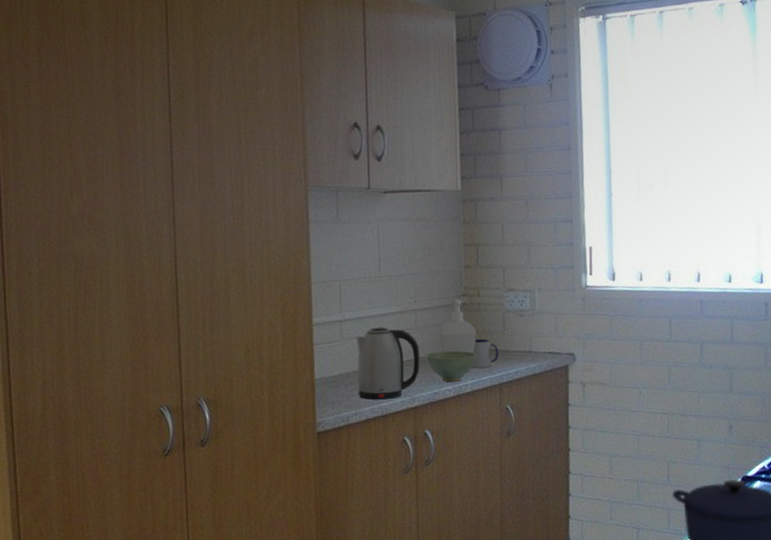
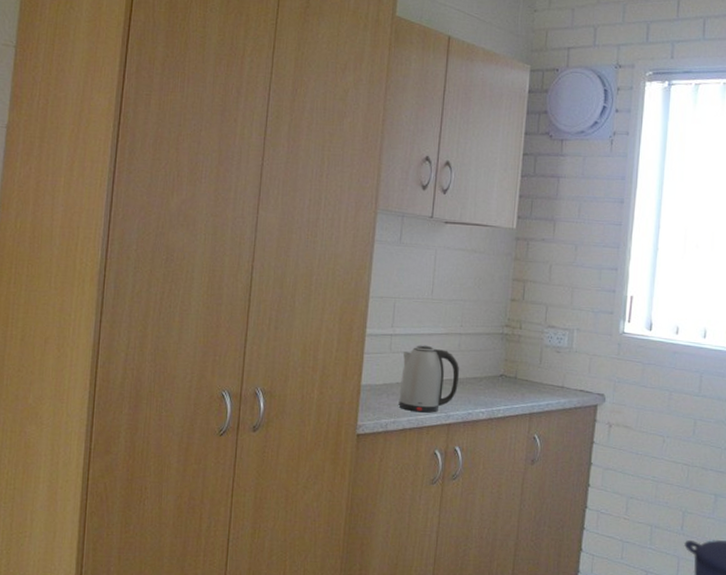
bowl: present [426,350,478,383] -> none [465,375,513,406]
soap bottle: present [439,299,477,373] -> none [479,329,515,399]
mug: present [472,338,499,369] -> none [506,368,533,397]

